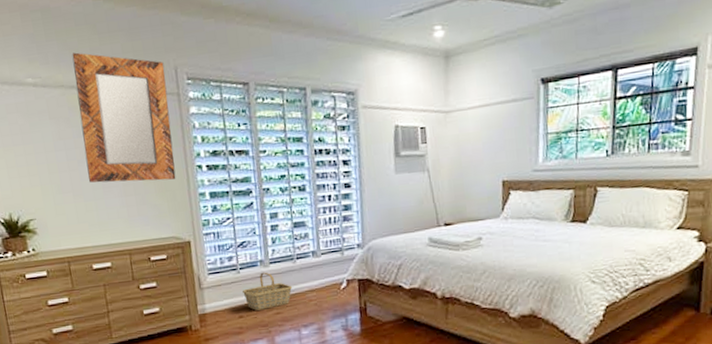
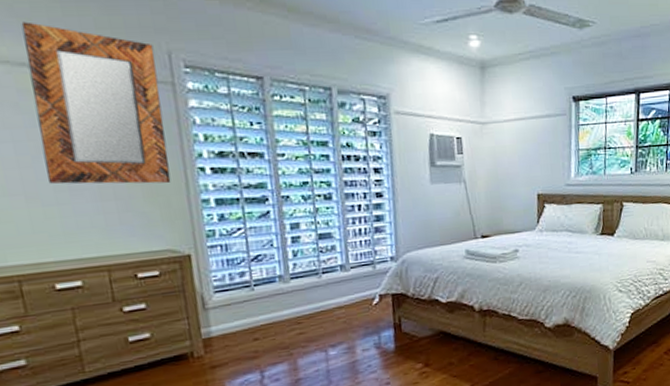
basket: present [243,272,293,311] -> none [258,288,318,332]

